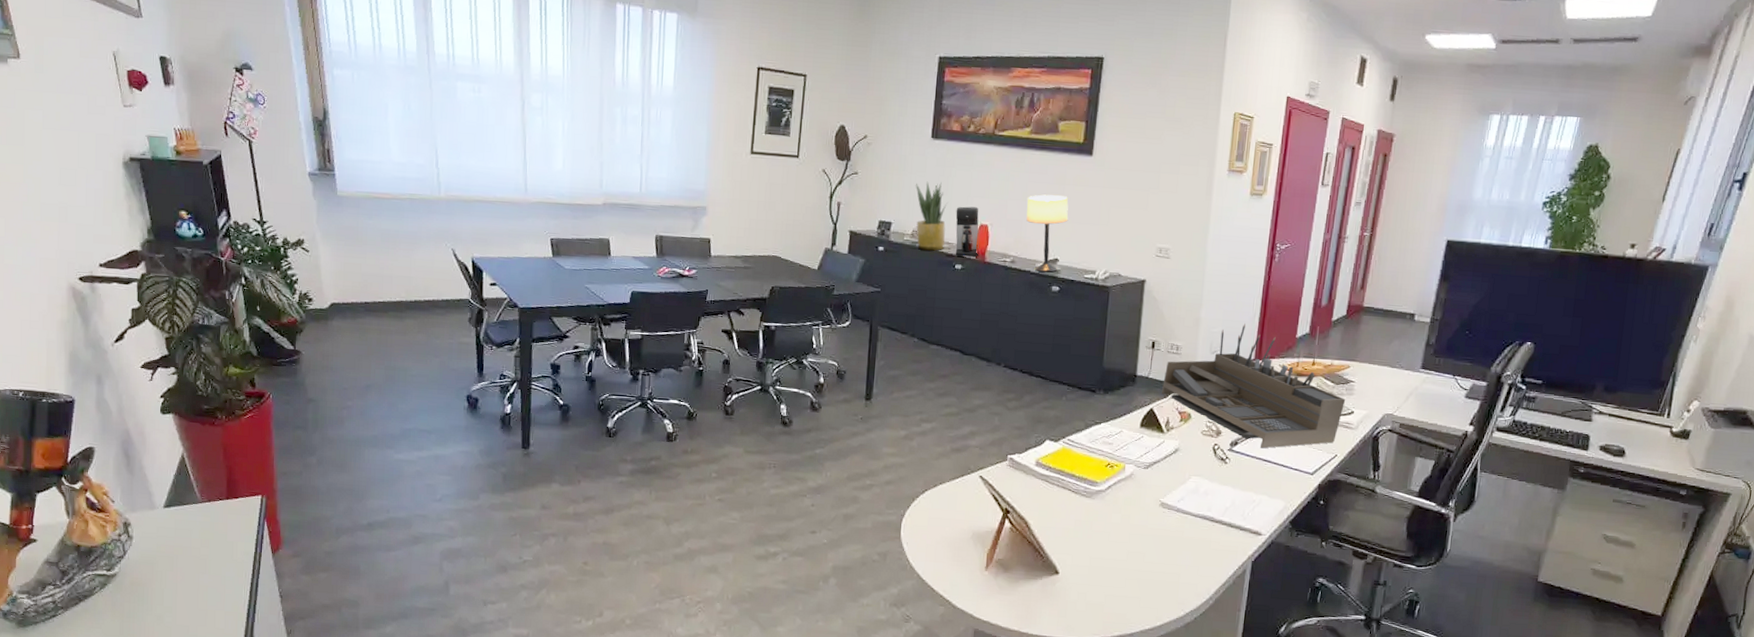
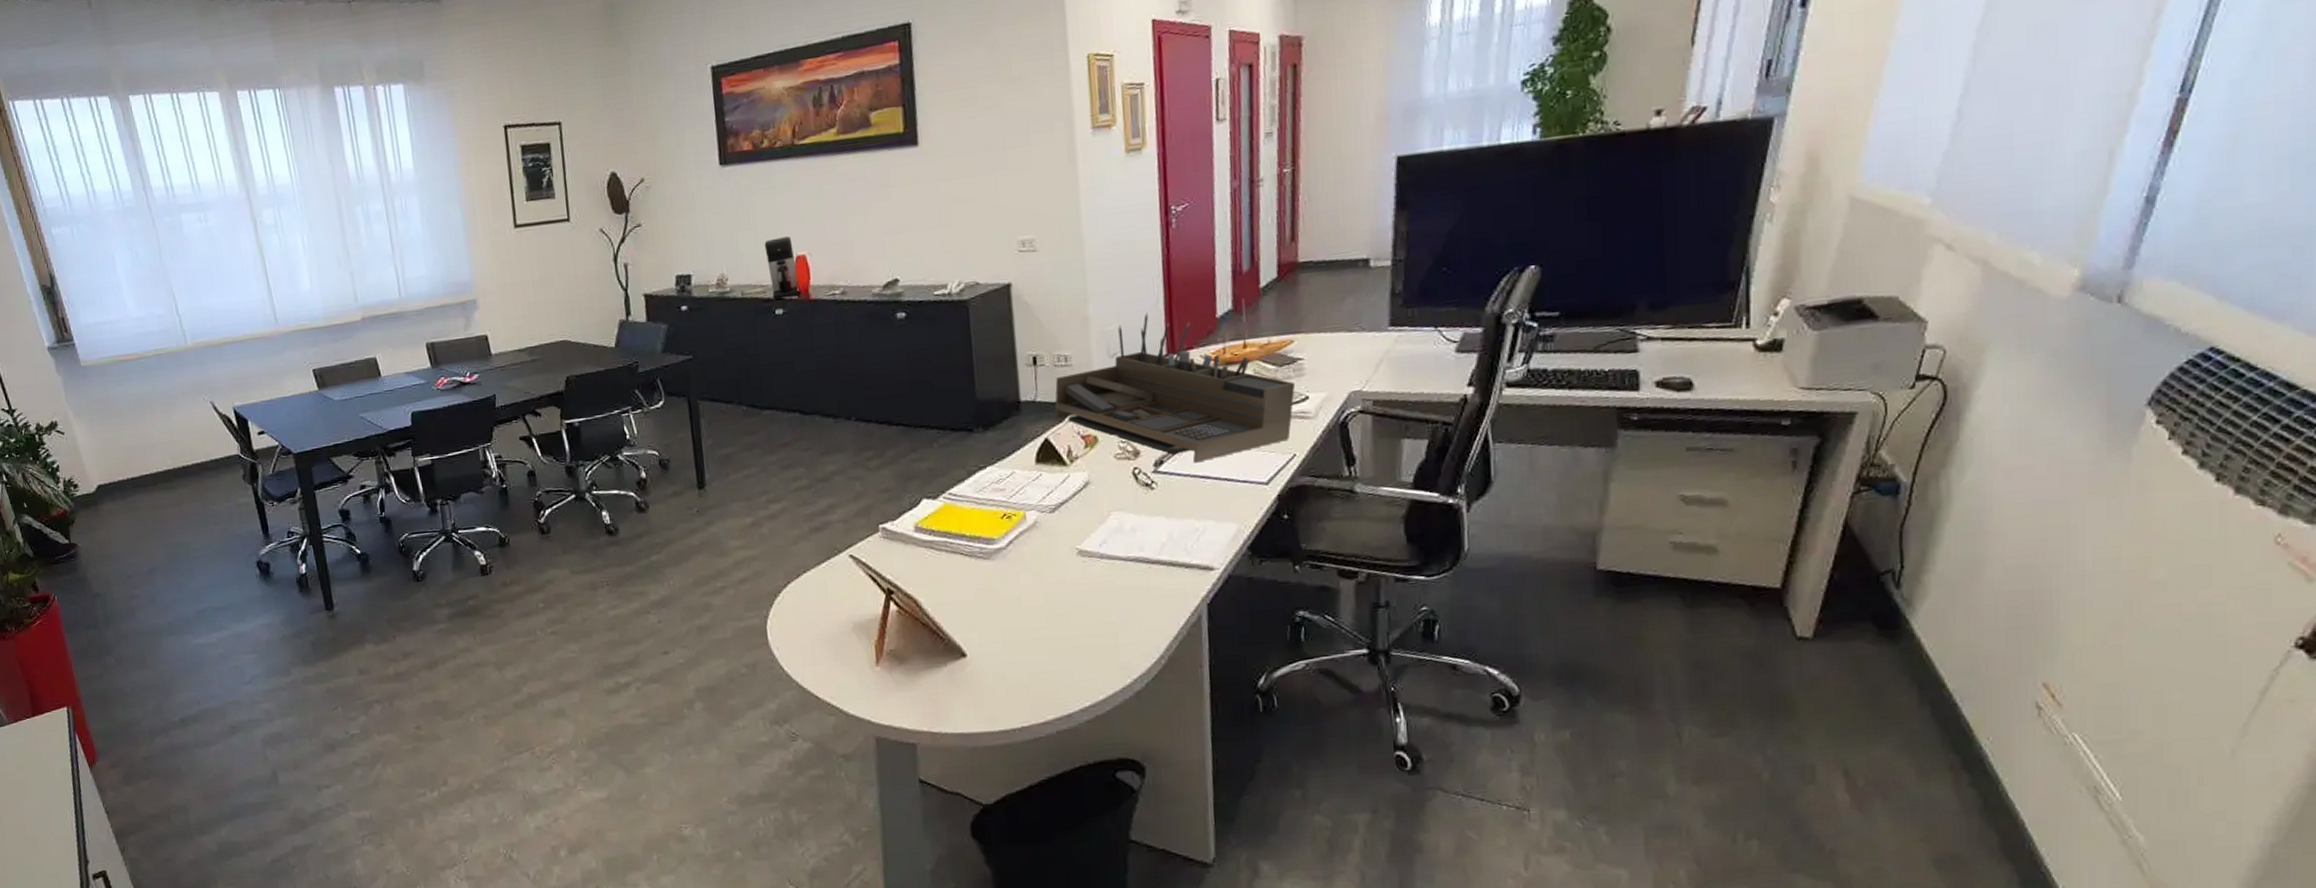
planter: present [916,181,947,251] -> none [711,215,759,301]
table lamp: present [1026,194,1069,273] -> none [847,201,902,300]

